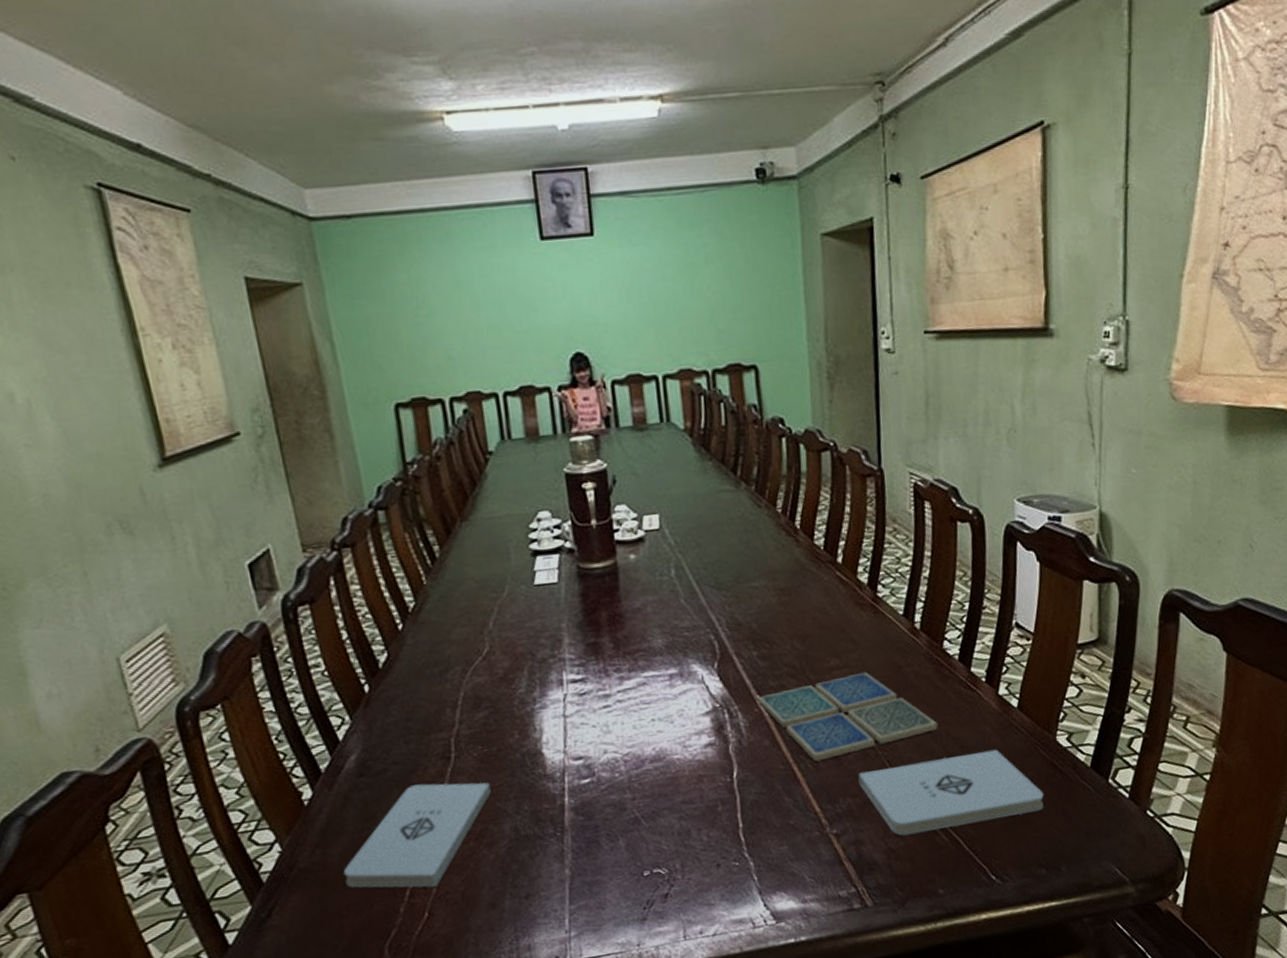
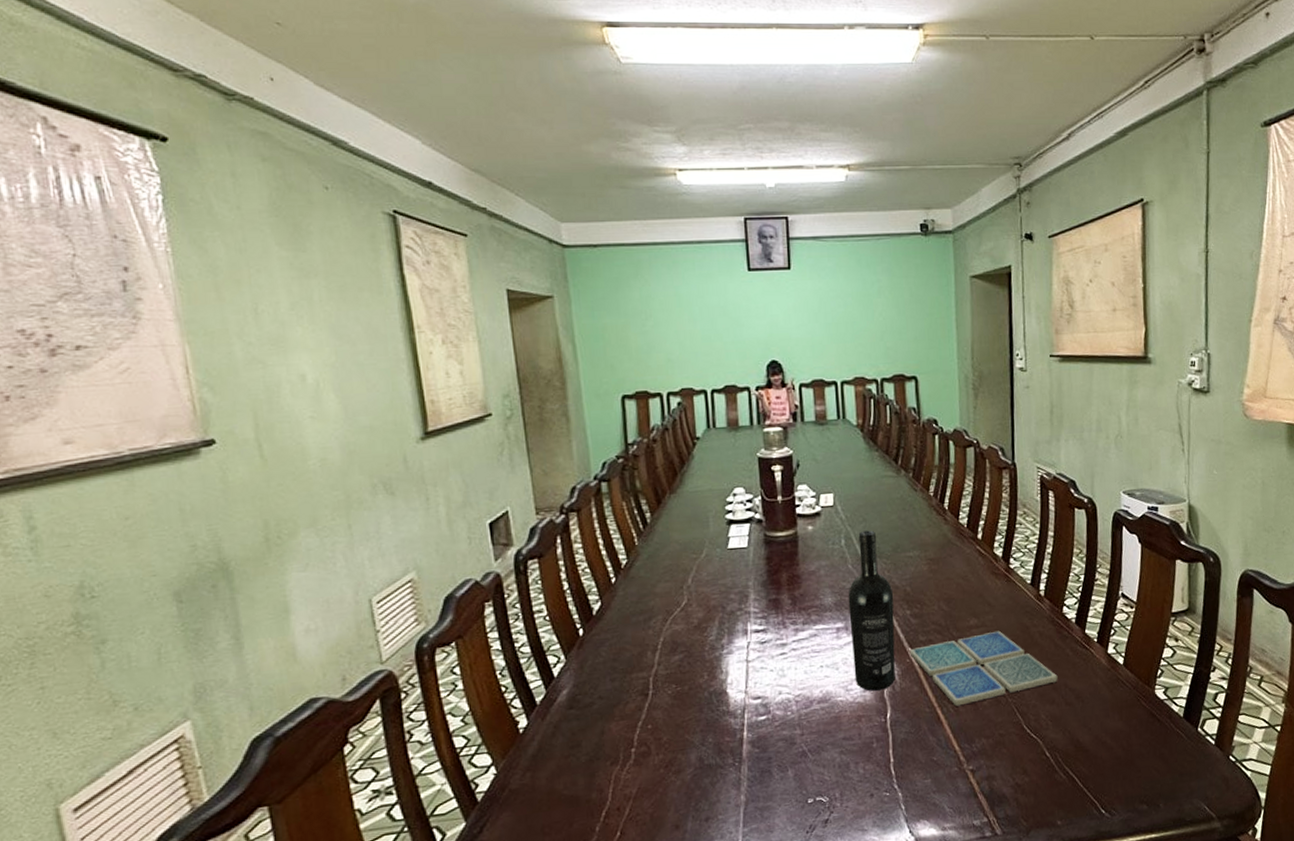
notepad: present [344,782,491,888] -> none [549,716,681,810]
wine bottle: none [681,557,742,747] -> present [848,530,896,691]
notepad: present [858,749,1044,836] -> none [991,699,1145,773]

